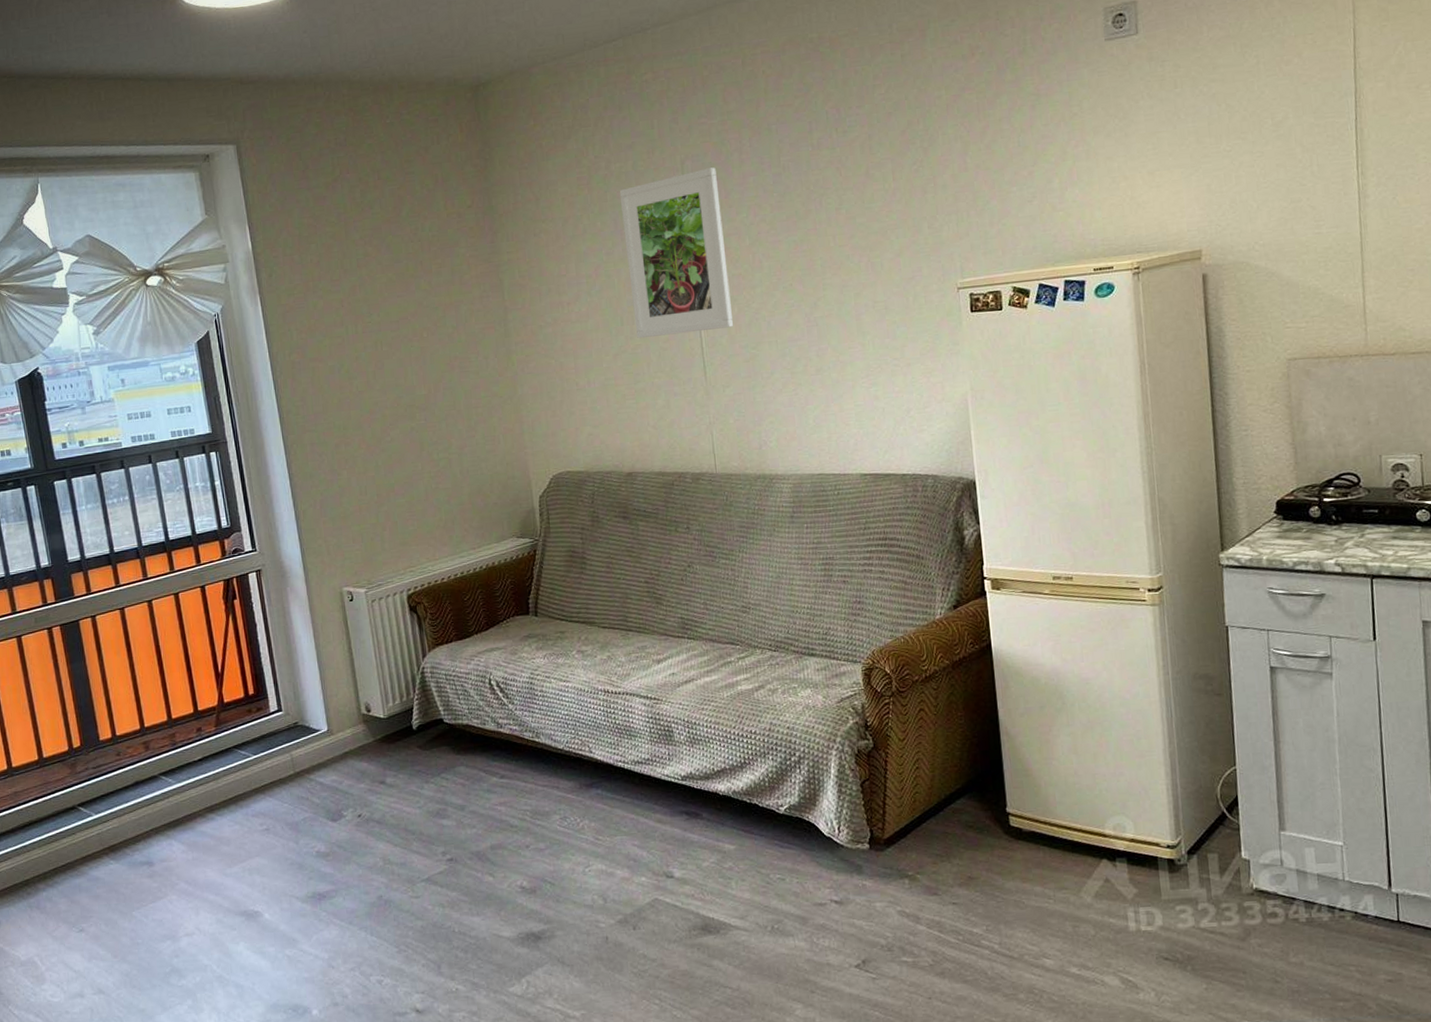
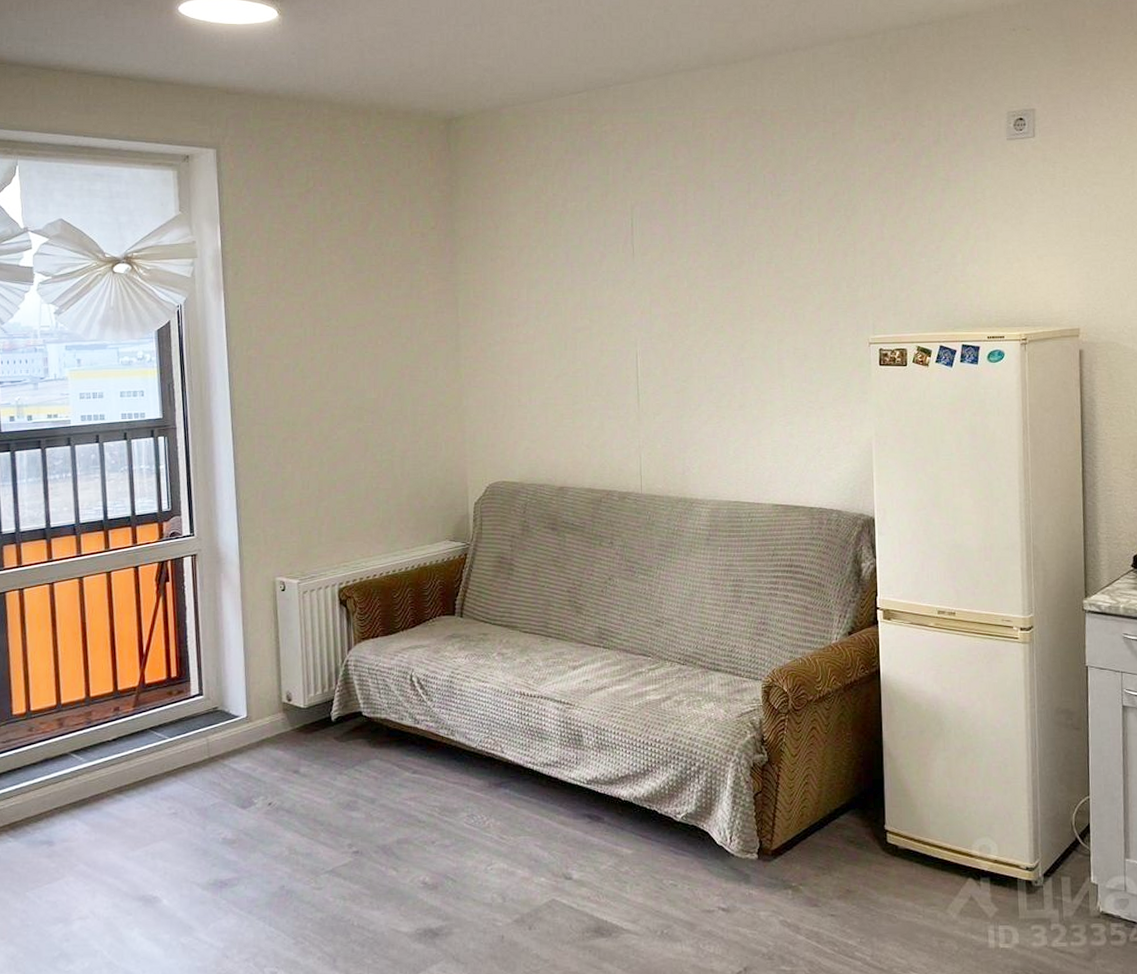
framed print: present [619,167,734,339] -> none [573,215,668,364]

